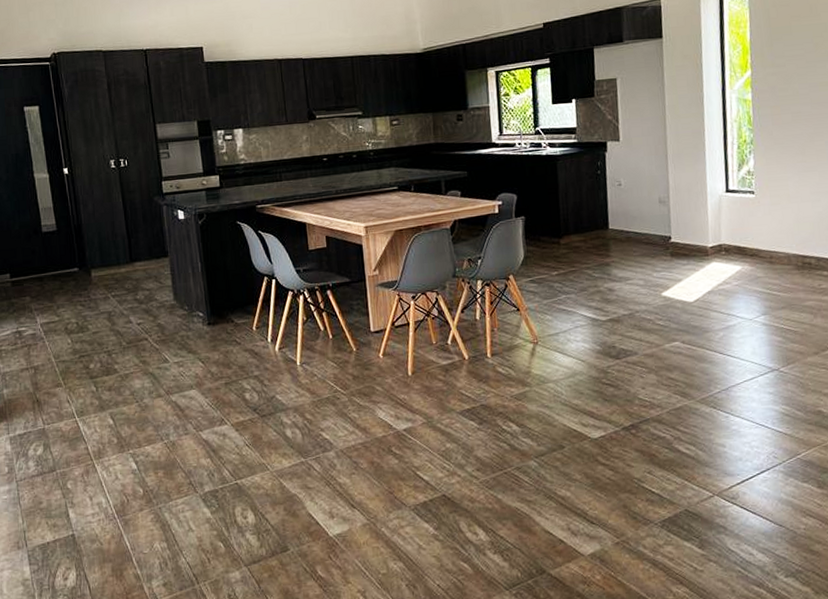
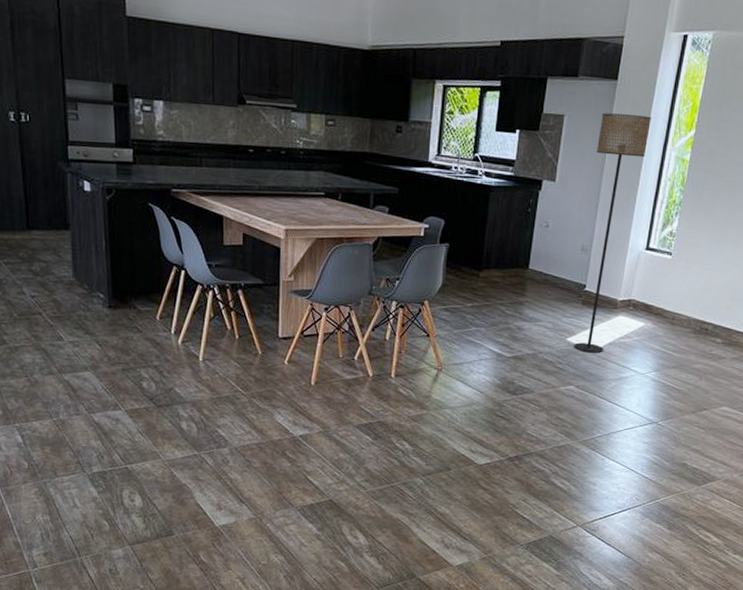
floor lamp: none [653,65,705,305] -> present [574,113,652,353]

